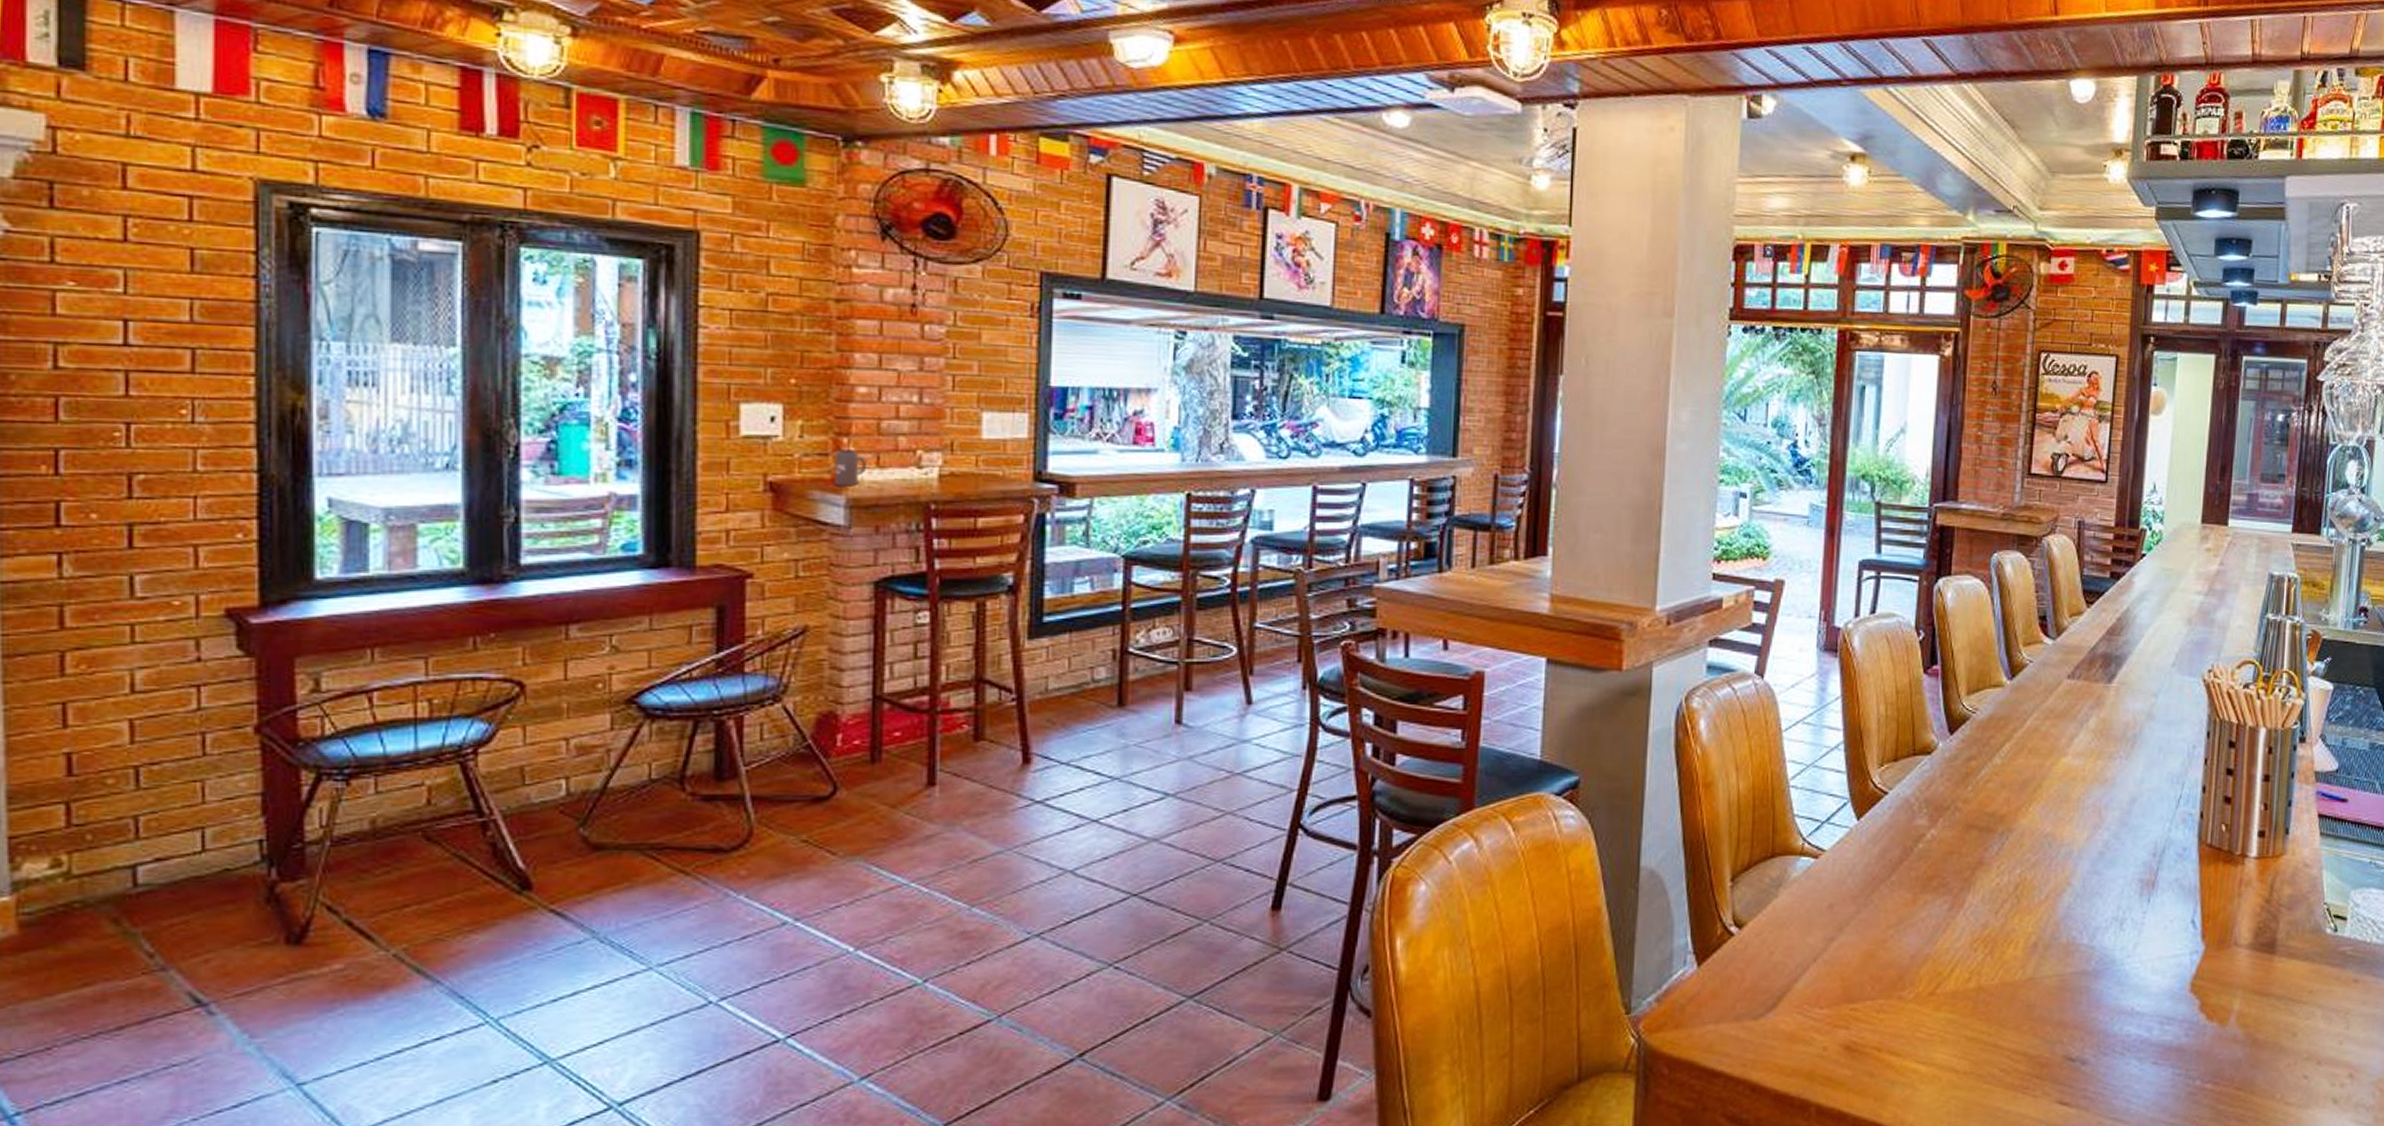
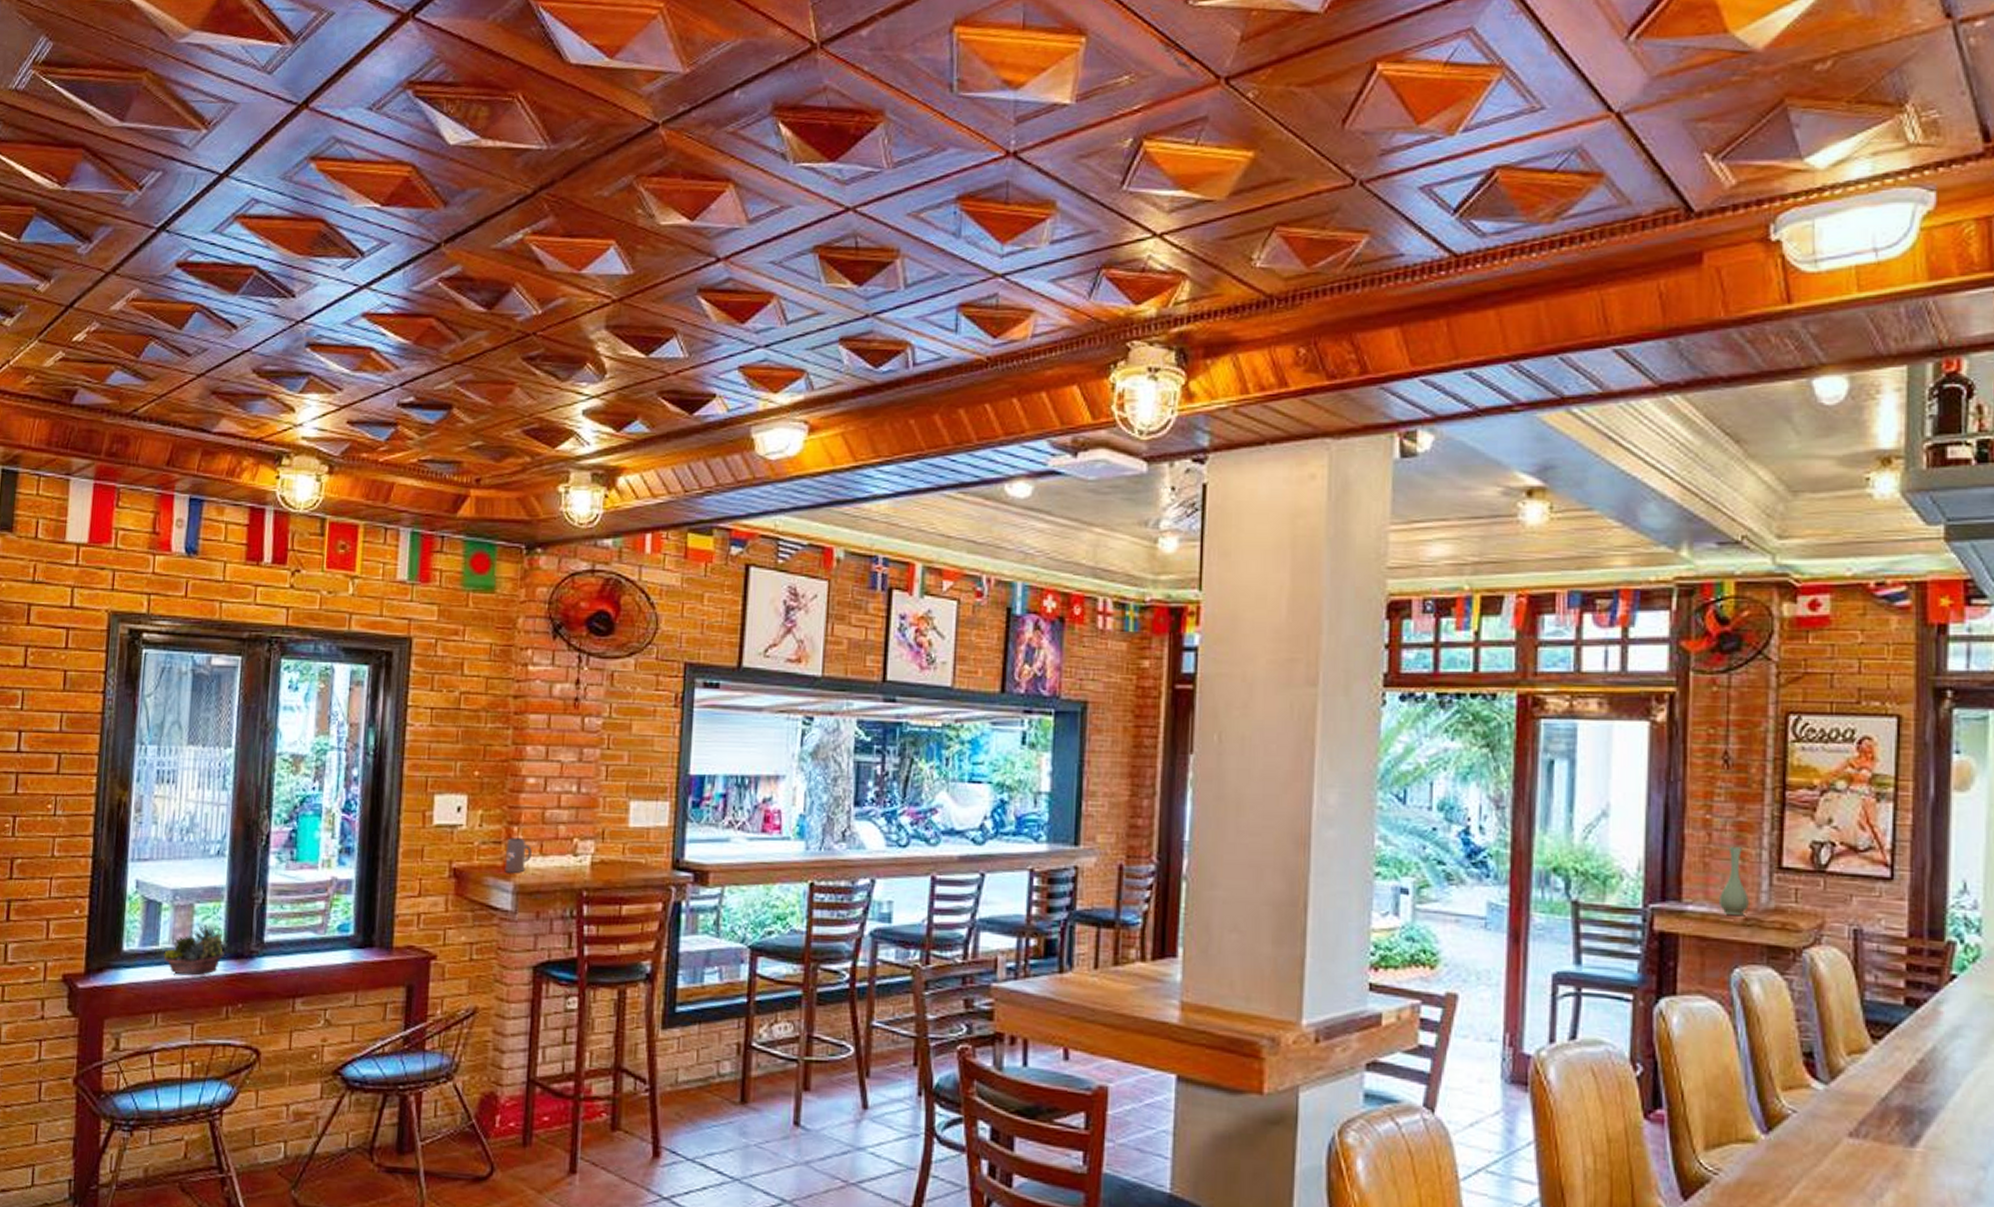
succulent planter: none [377,546,466,605] -> present [163,924,225,976]
vase: none [1984,457,2006,512] -> present [1718,846,1749,916]

